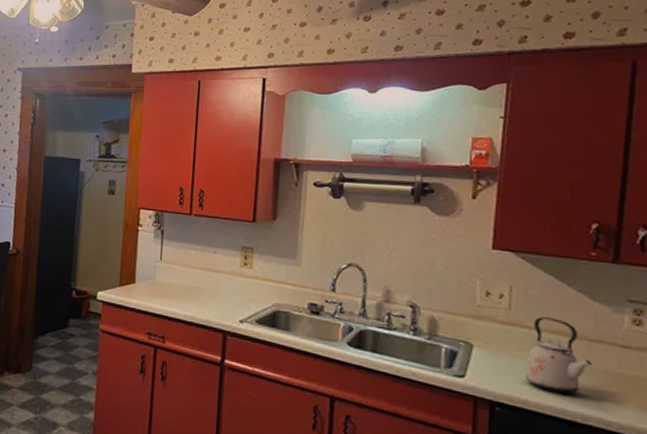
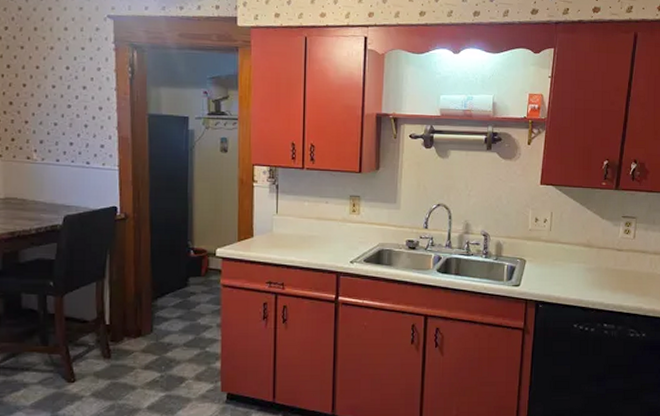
kettle: present [524,316,593,394] -> none [558,234,600,289]

